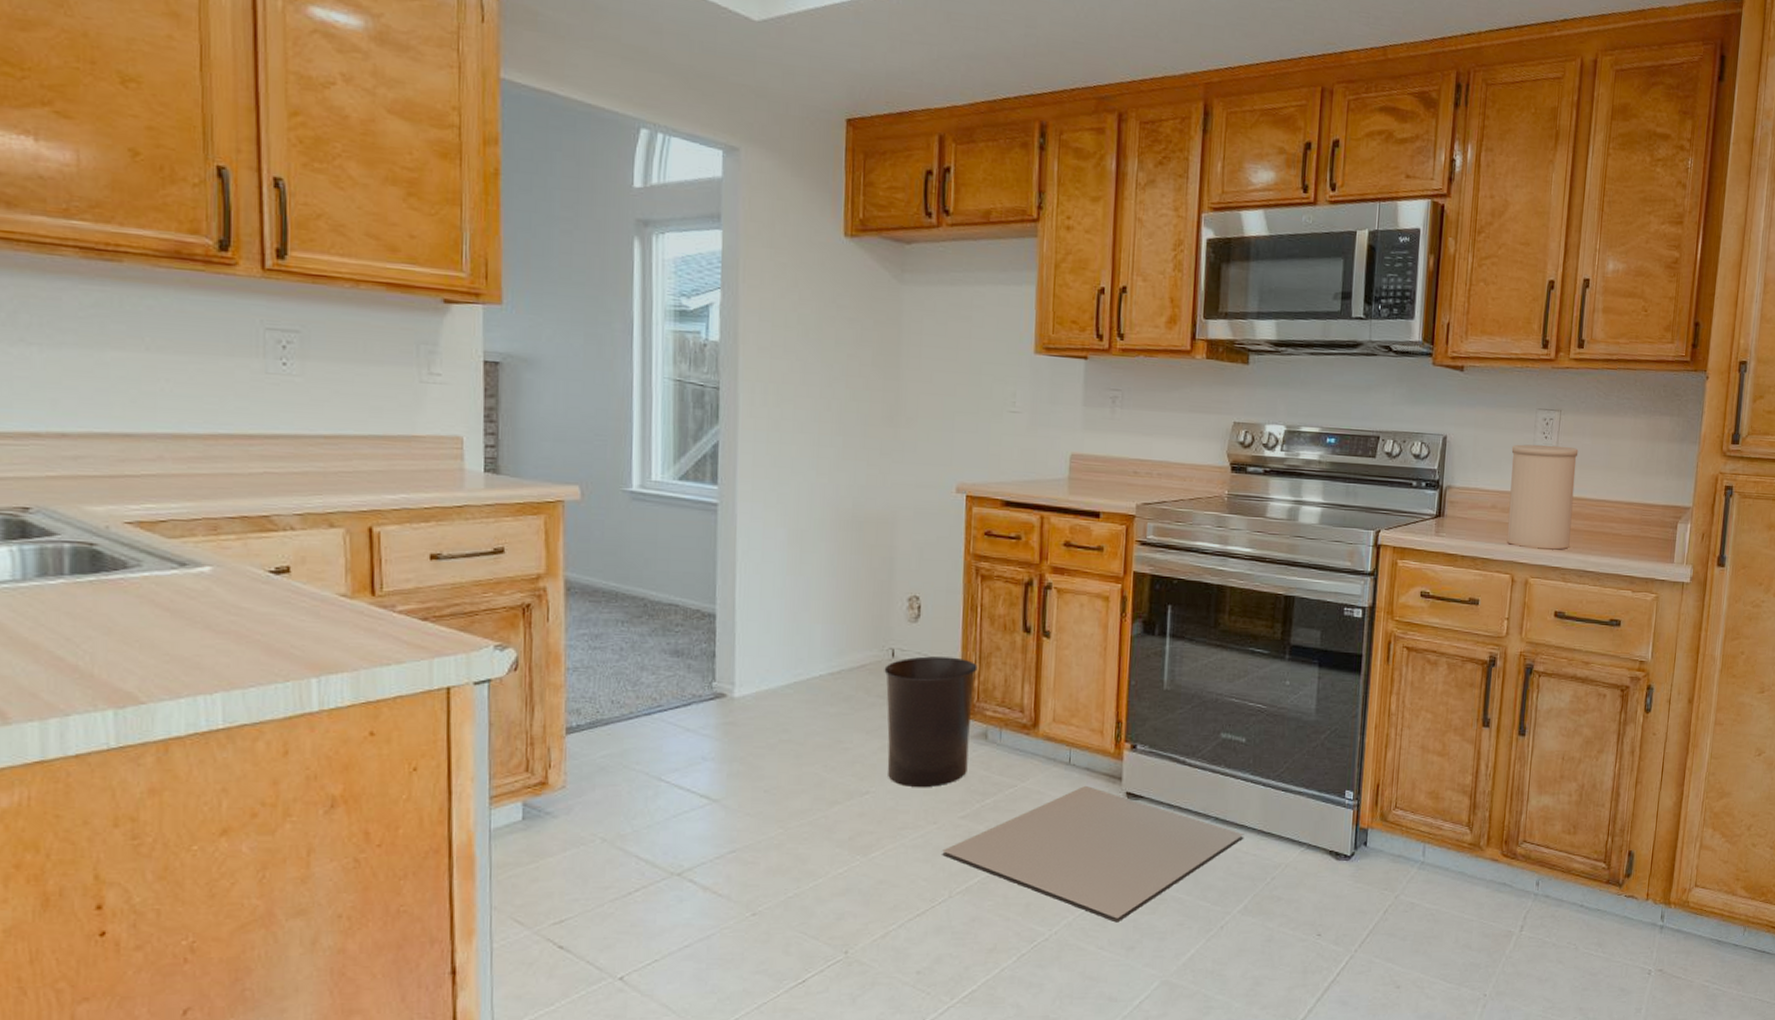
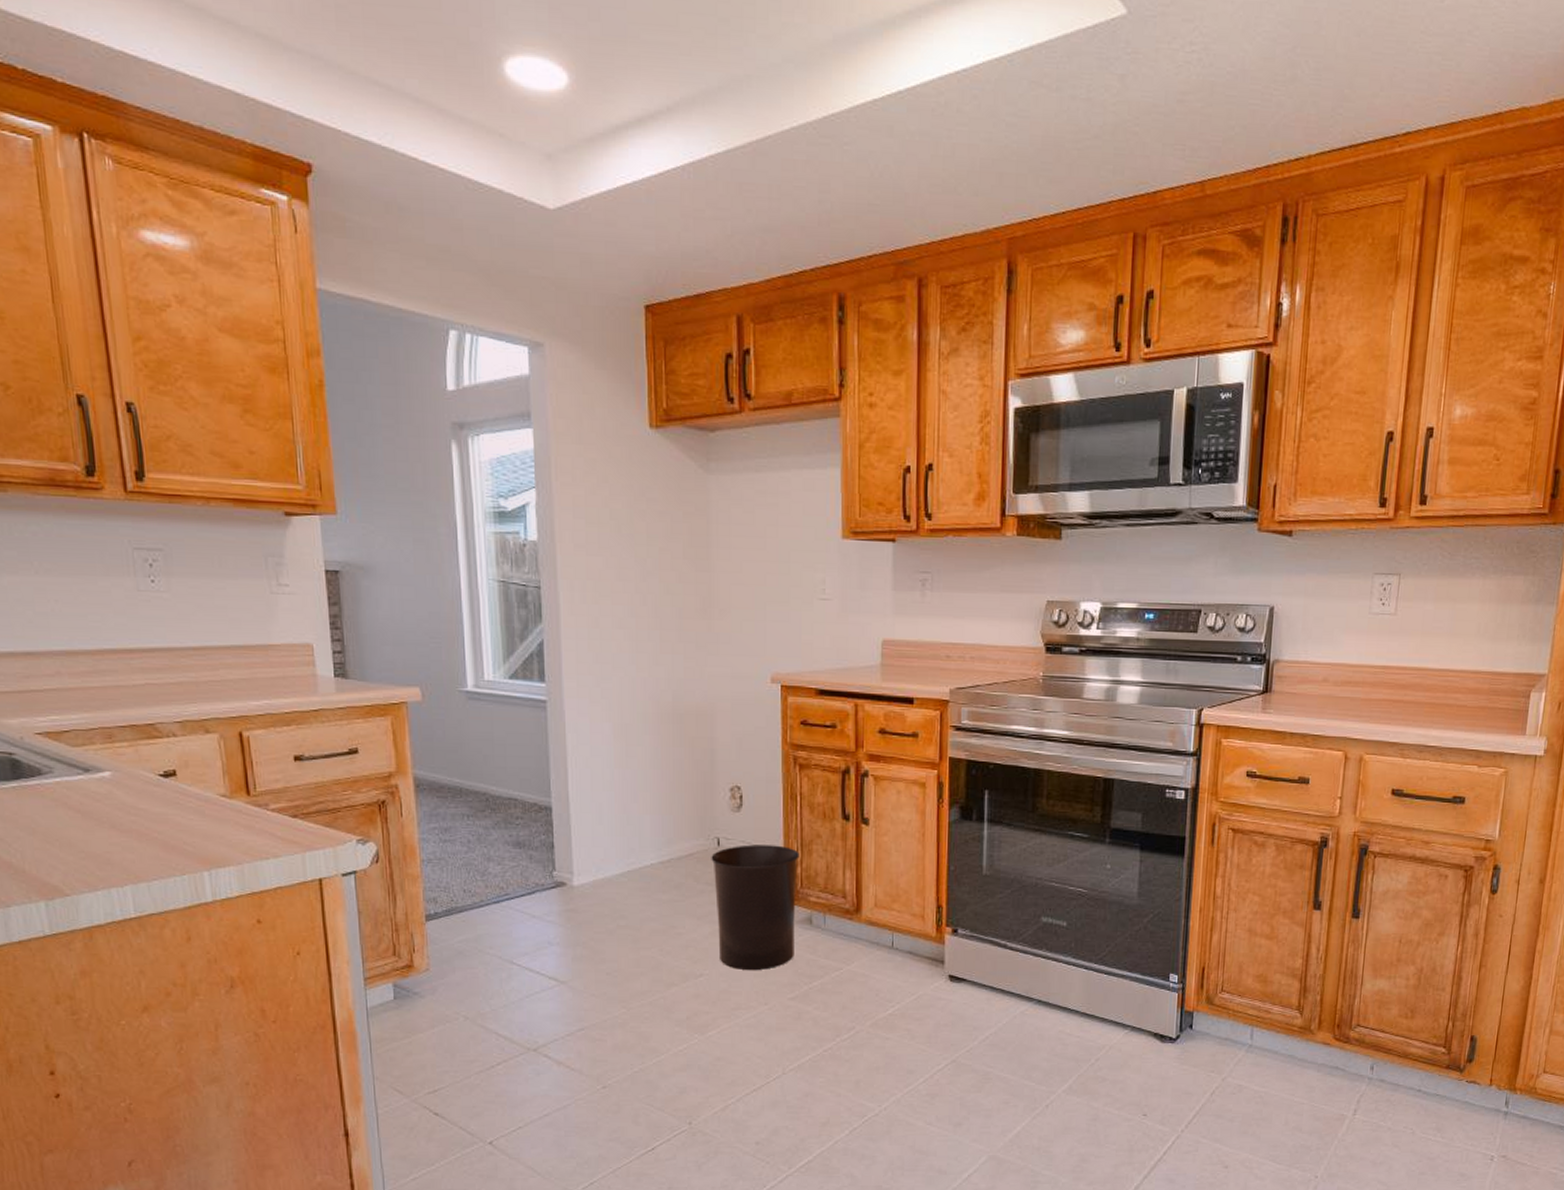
floor mat: present [942,785,1244,923] -> none [774,968,1068,1100]
canister: present [1506,444,1579,550] -> none [1339,612,1420,724]

